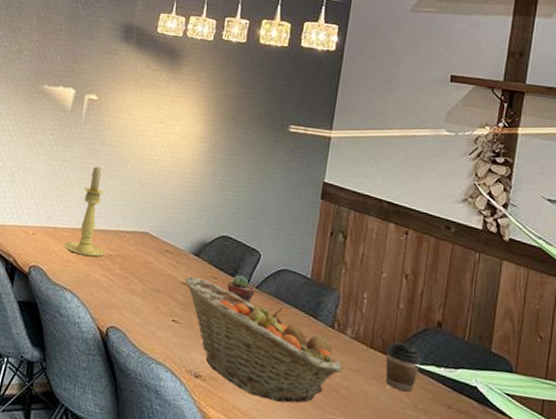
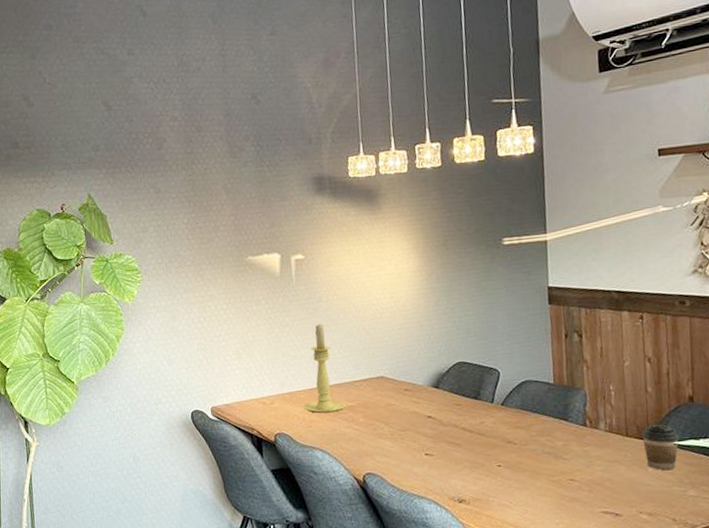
fruit basket: present [185,276,342,403] -> none [429,408,602,508]
potted succulent: present [227,275,255,304] -> none [472,396,501,422]

